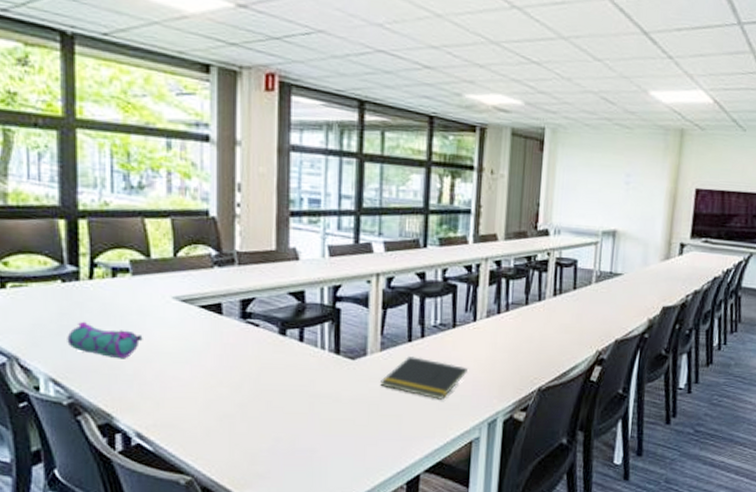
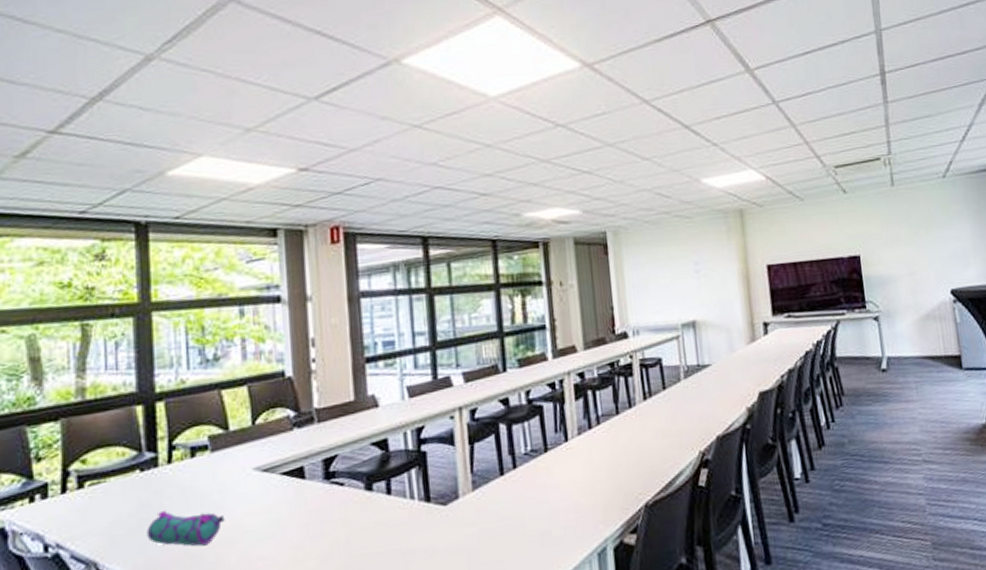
notepad: present [380,356,468,400] -> none [476,490,567,535]

